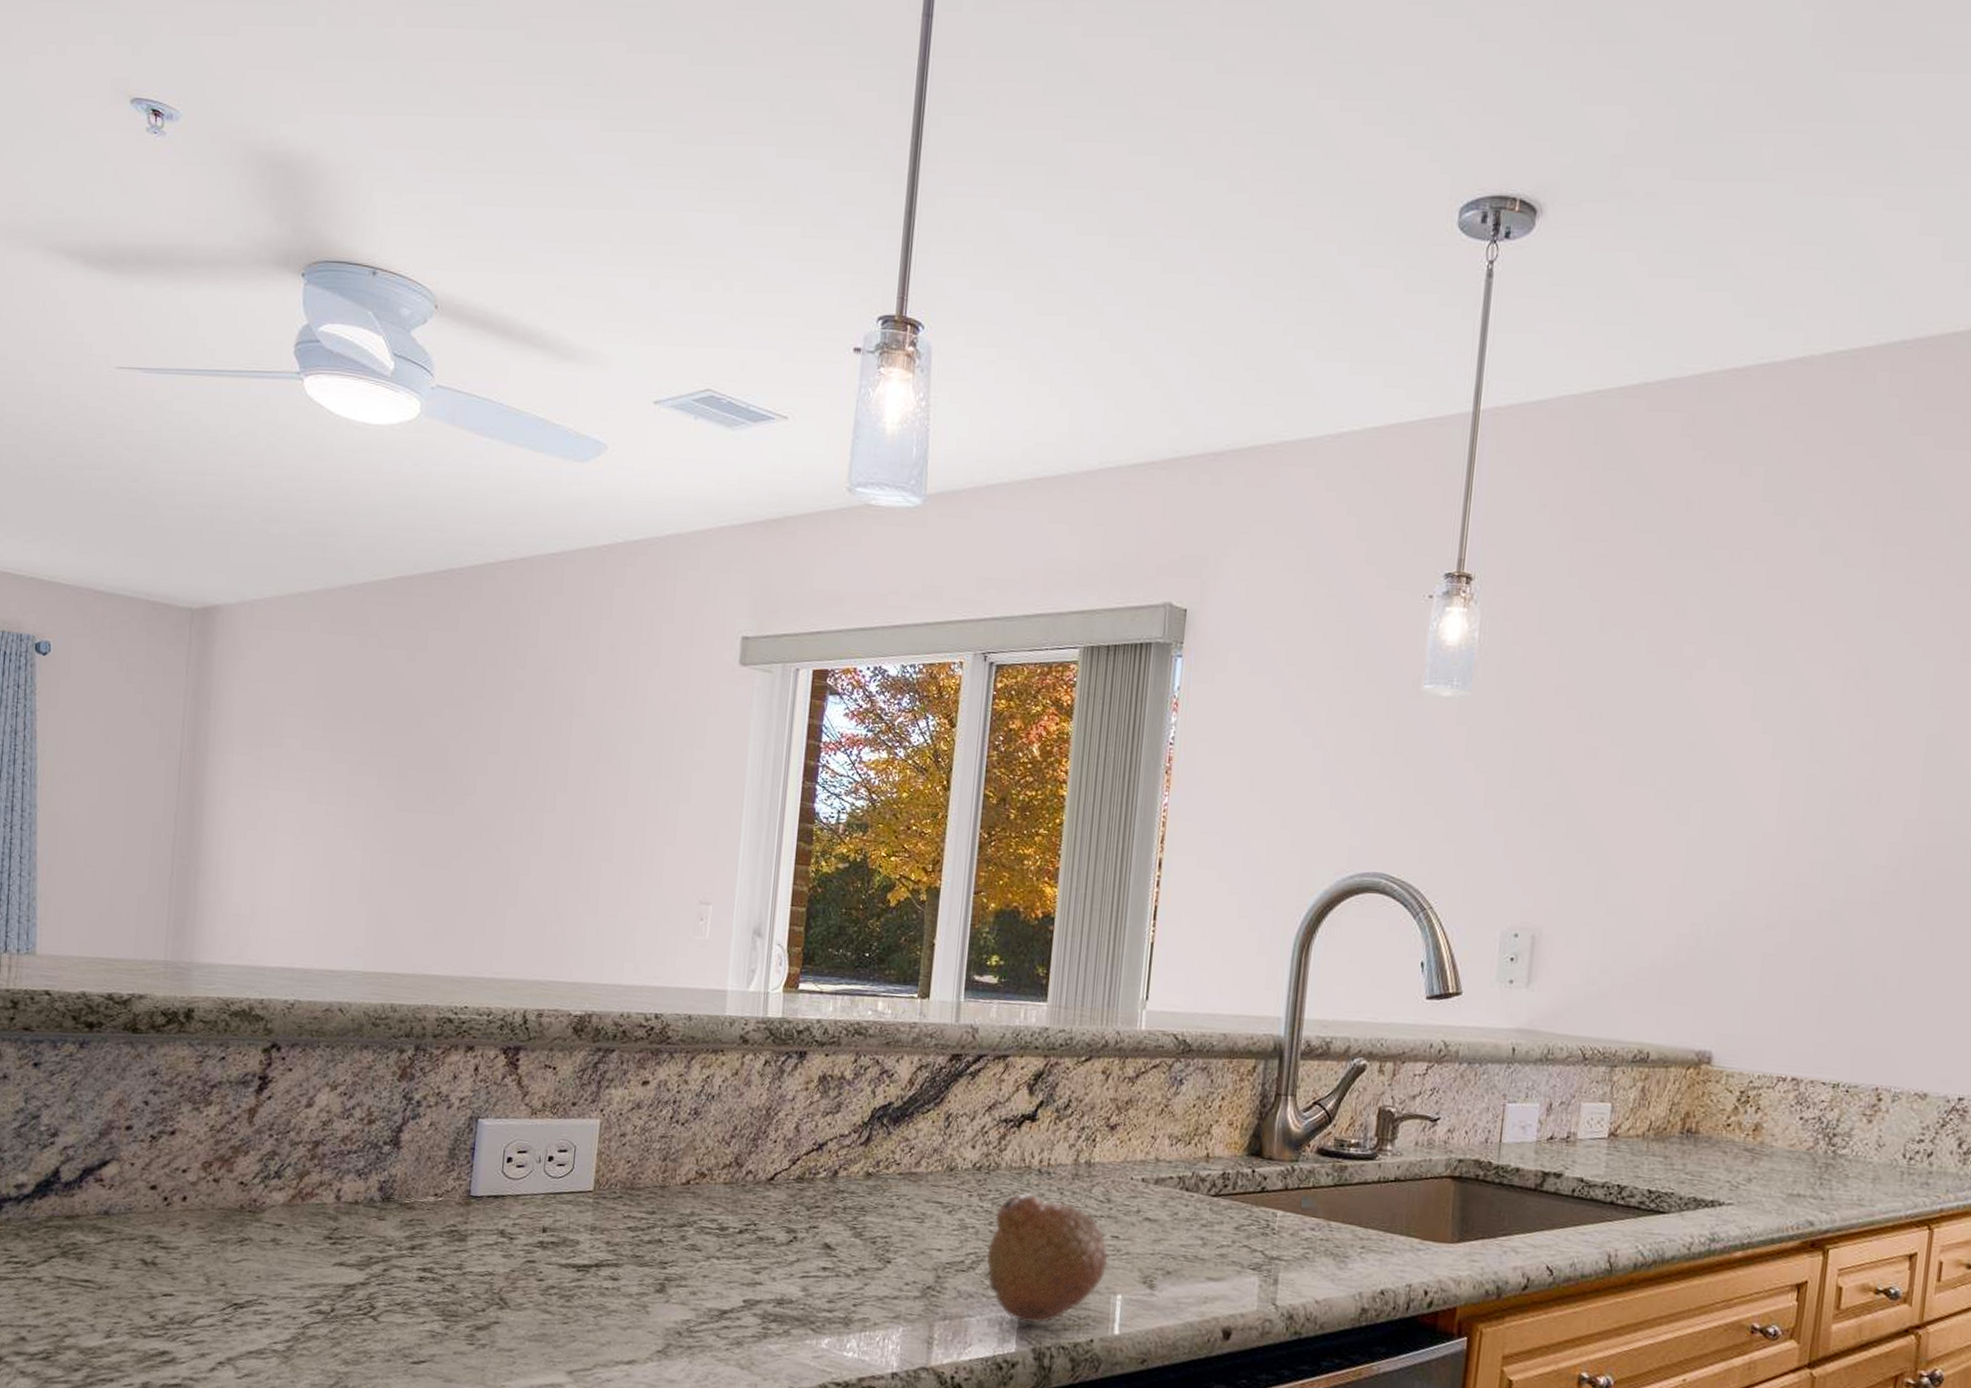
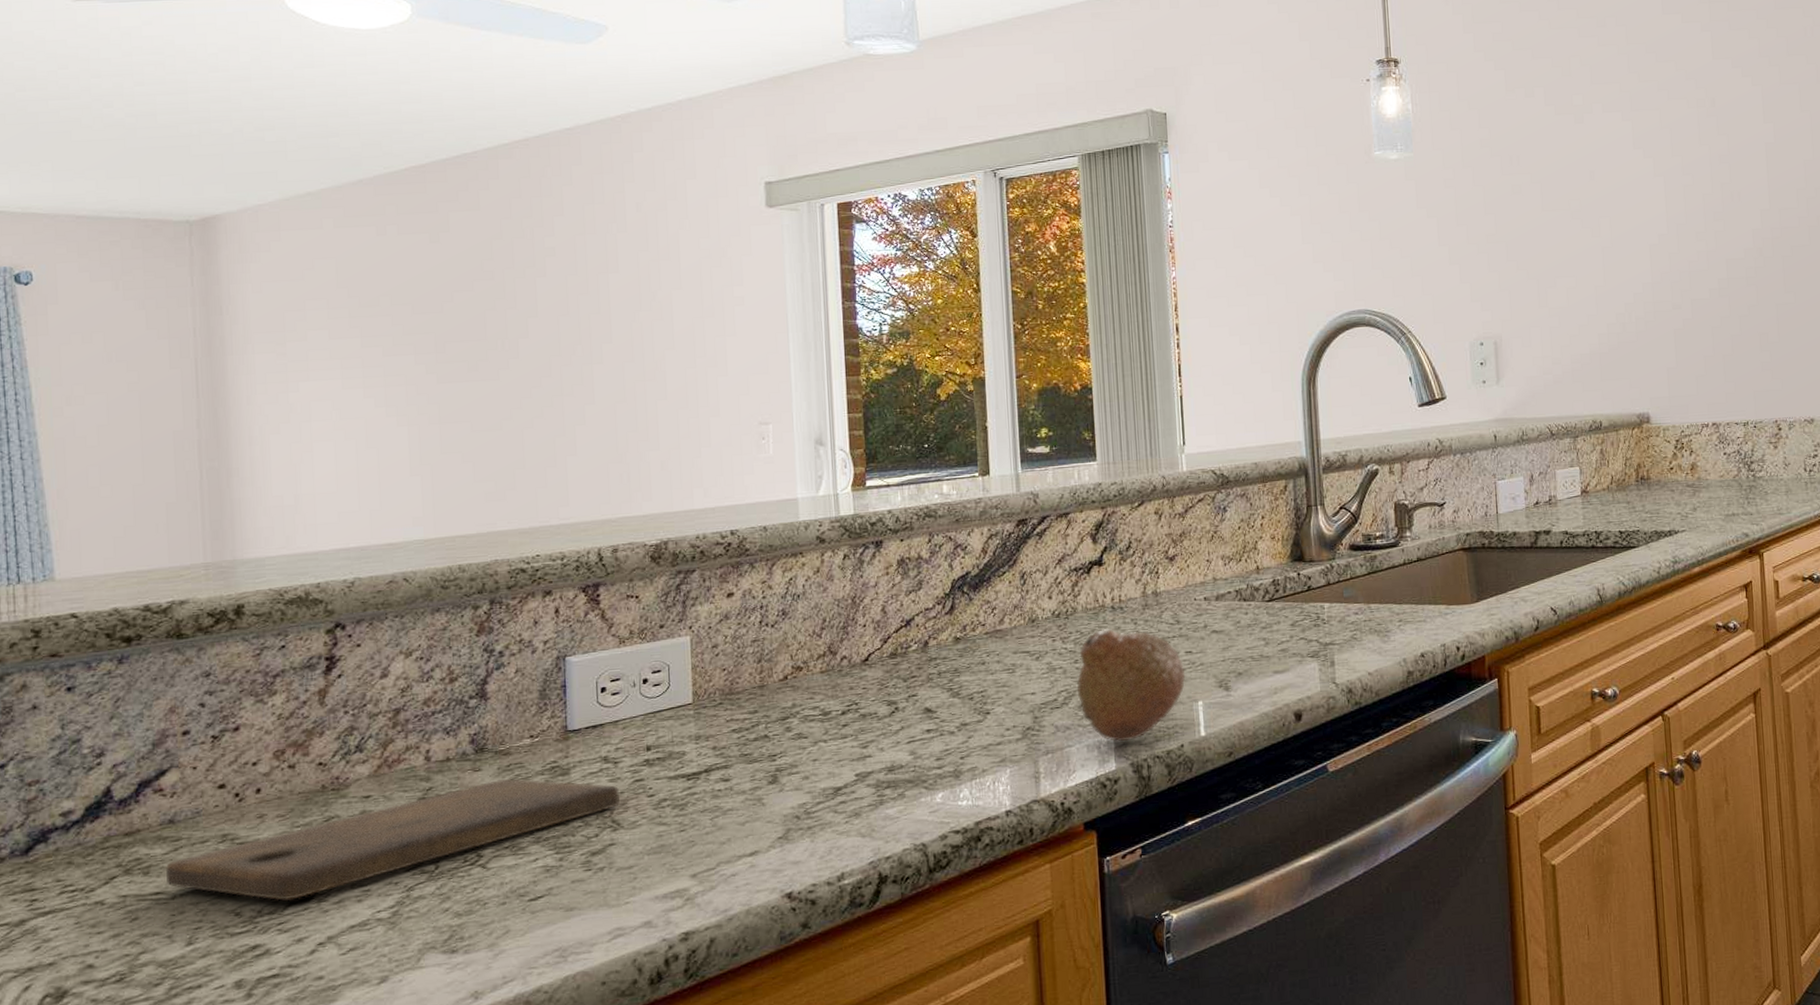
cutting board: none [96,1232,511,1315] -> present [166,778,619,901]

